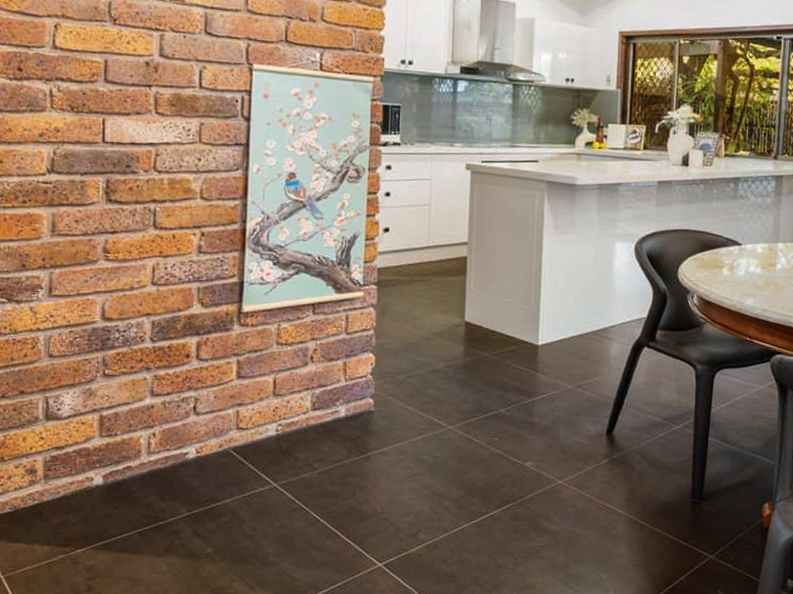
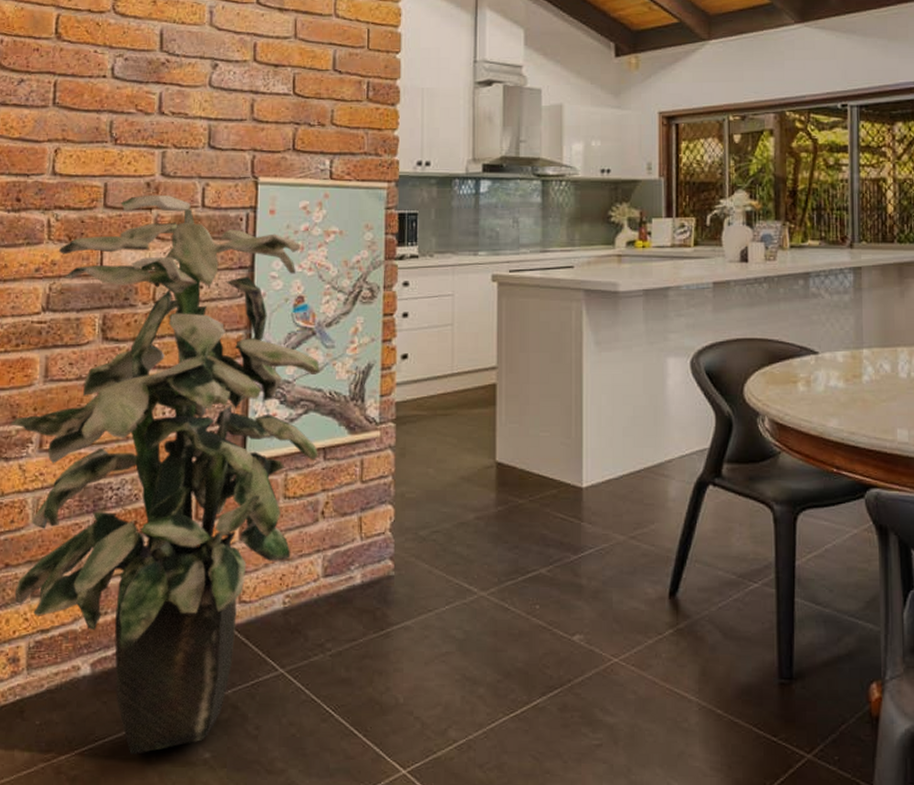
indoor plant: none [20,73,311,549] -> present [10,194,321,755]

